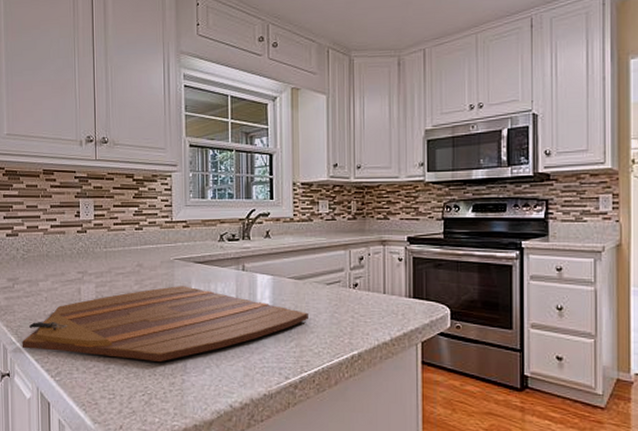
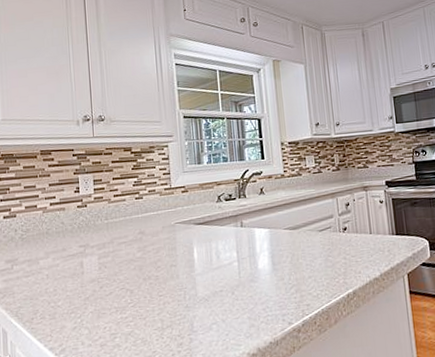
cutting board: present [22,286,308,362] -> none [22,247,305,330]

